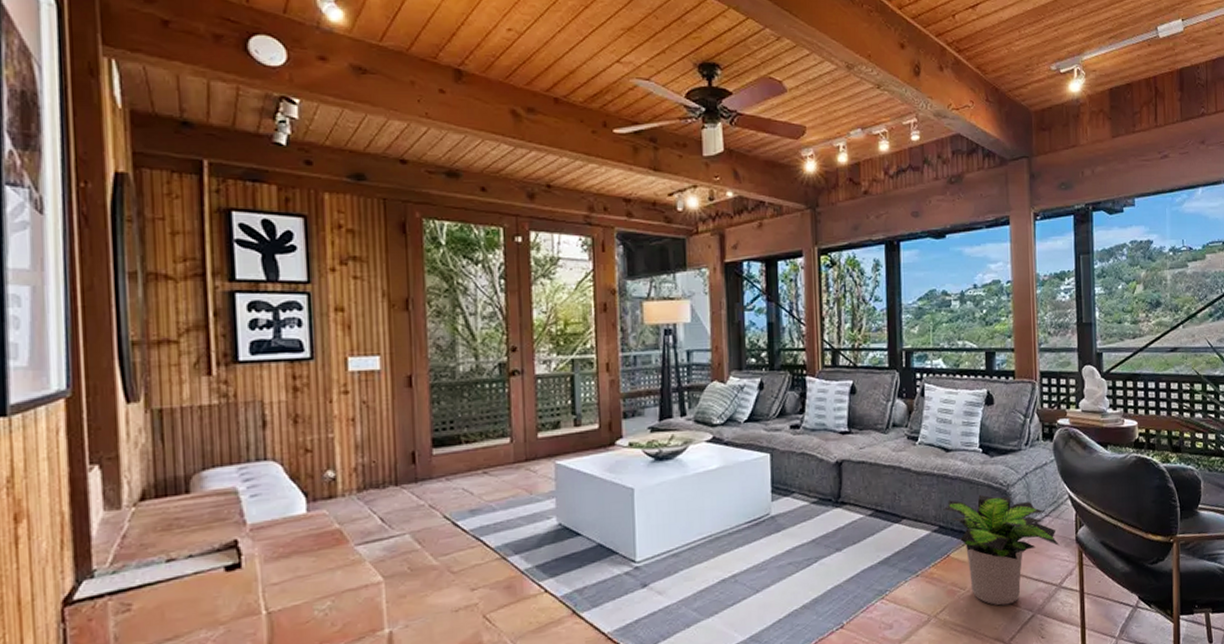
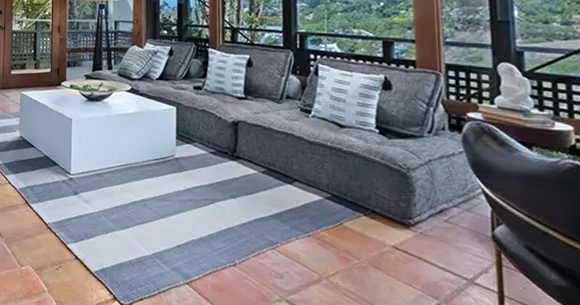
potted plant: present [943,494,1060,606] -> none [336,172,471,287]

